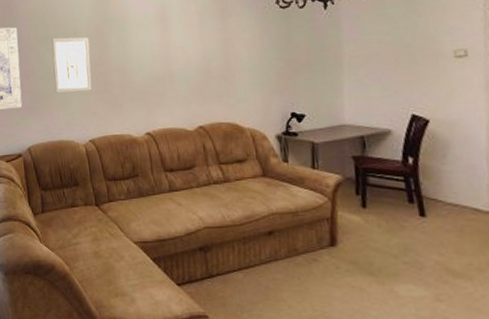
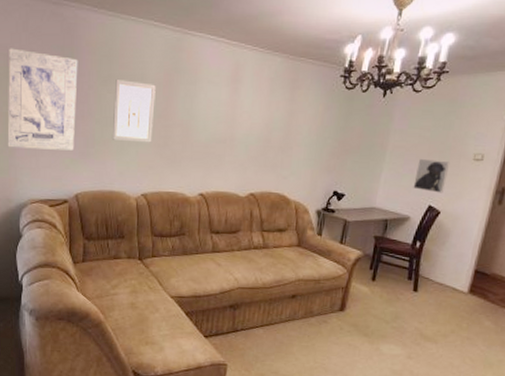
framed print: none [384,63,427,100] -> present [413,159,449,193]

